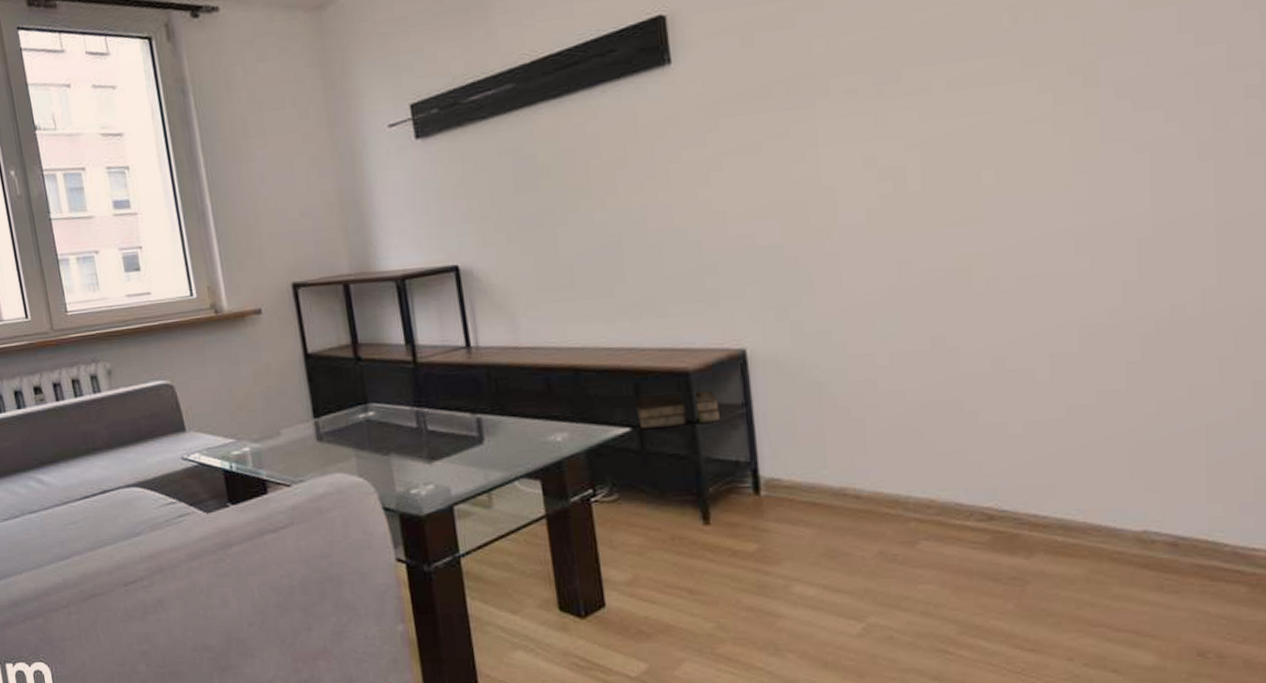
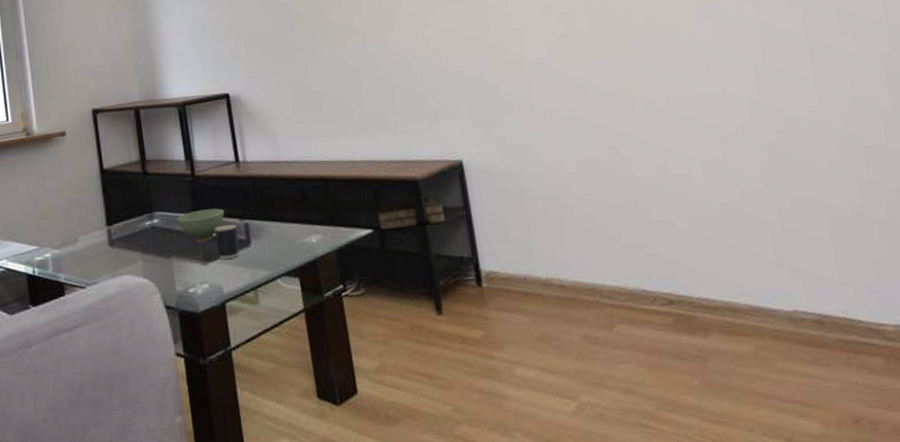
bowl: none [396,400,453,439] -> present [177,208,225,243]
mug: none [440,418,470,459] -> present [214,224,240,260]

